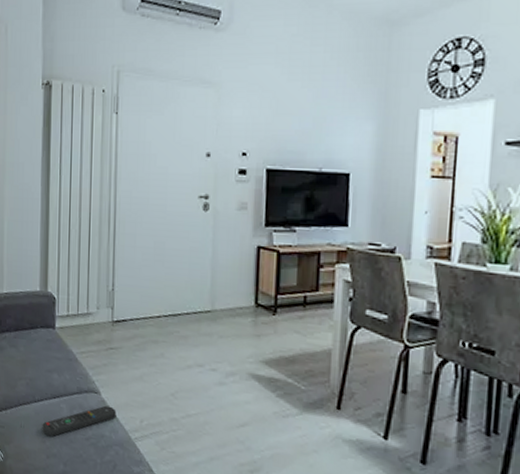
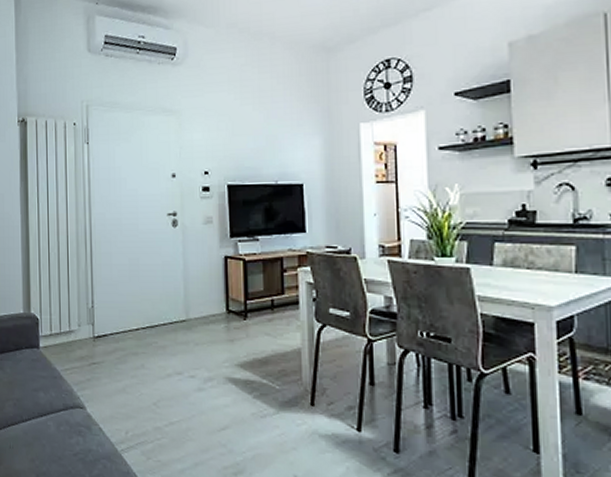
remote control: present [42,405,117,437] -> none [30,419,102,456]

